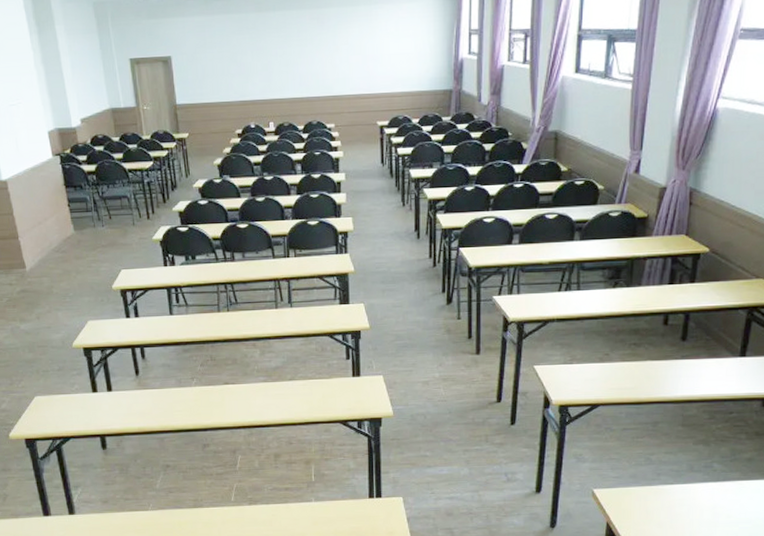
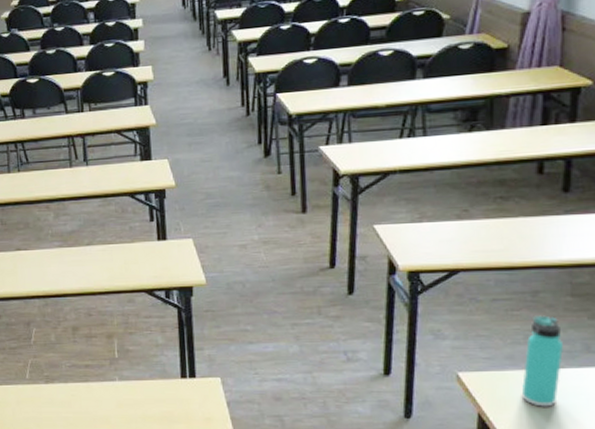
thermos bottle: none [640,442,674,516] -> present [521,315,564,407]

